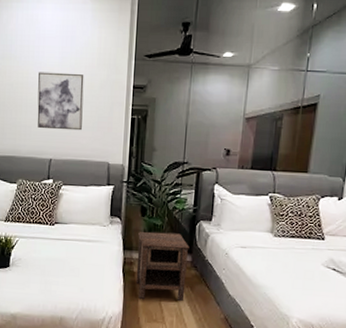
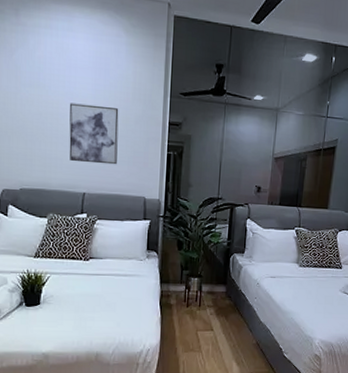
nightstand: present [136,232,189,301] -> none [173,265,224,331]

